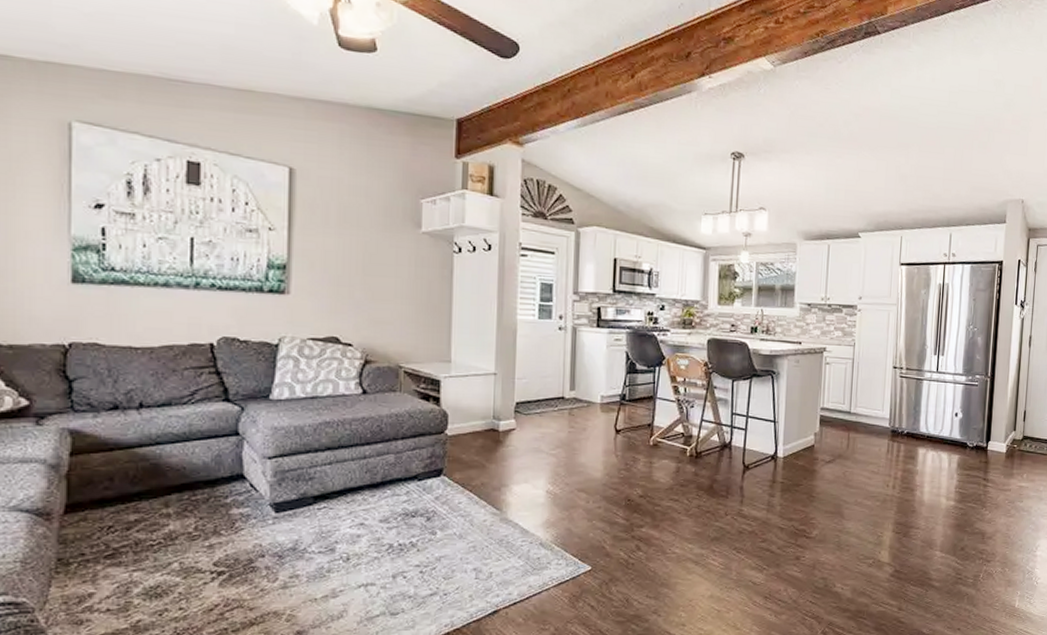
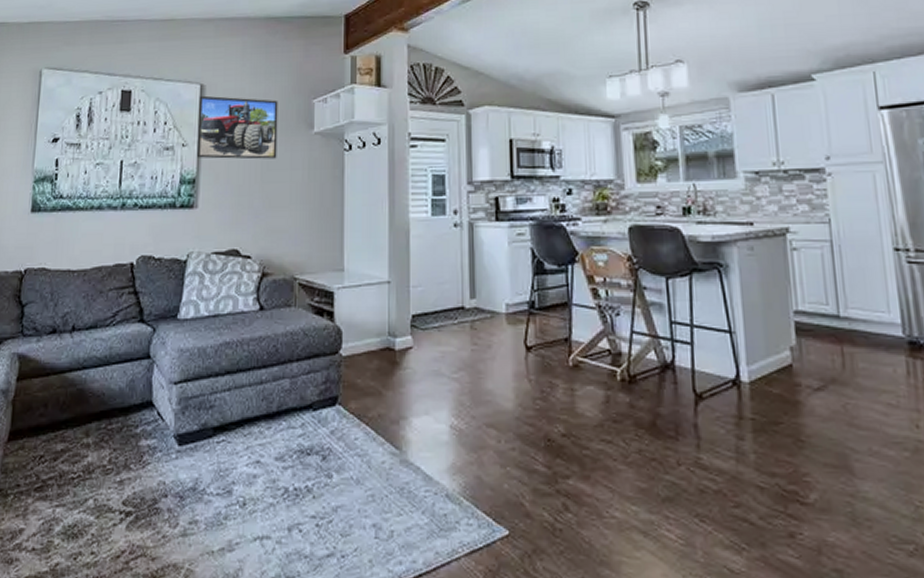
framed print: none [286,179,382,253] -> present [196,95,278,160]

